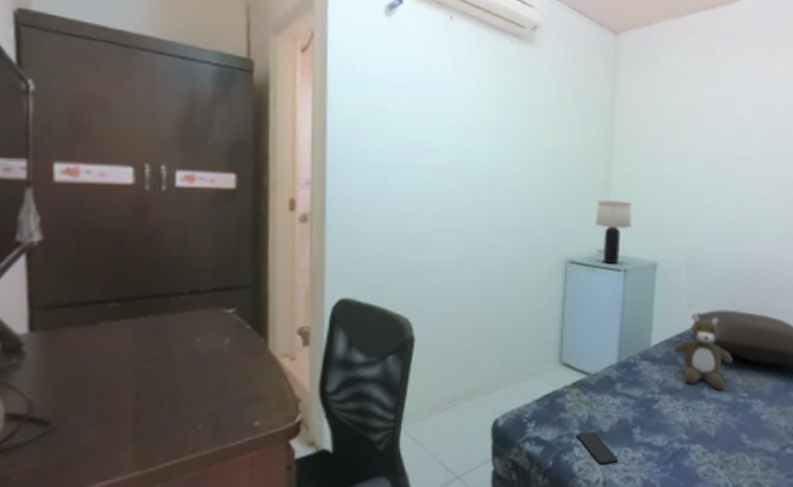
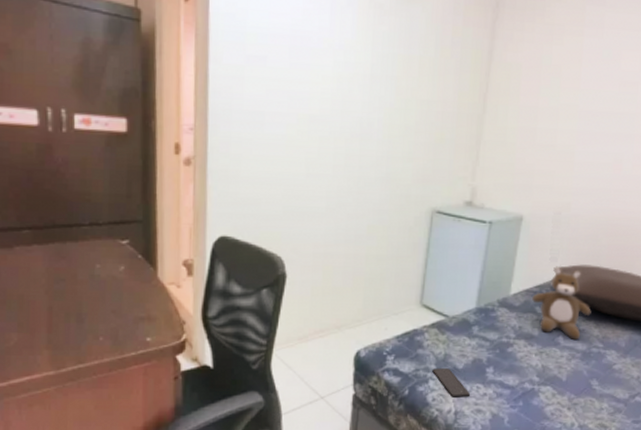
table lamp: present [594,201,632,265] -> none [463,153,502,217]

